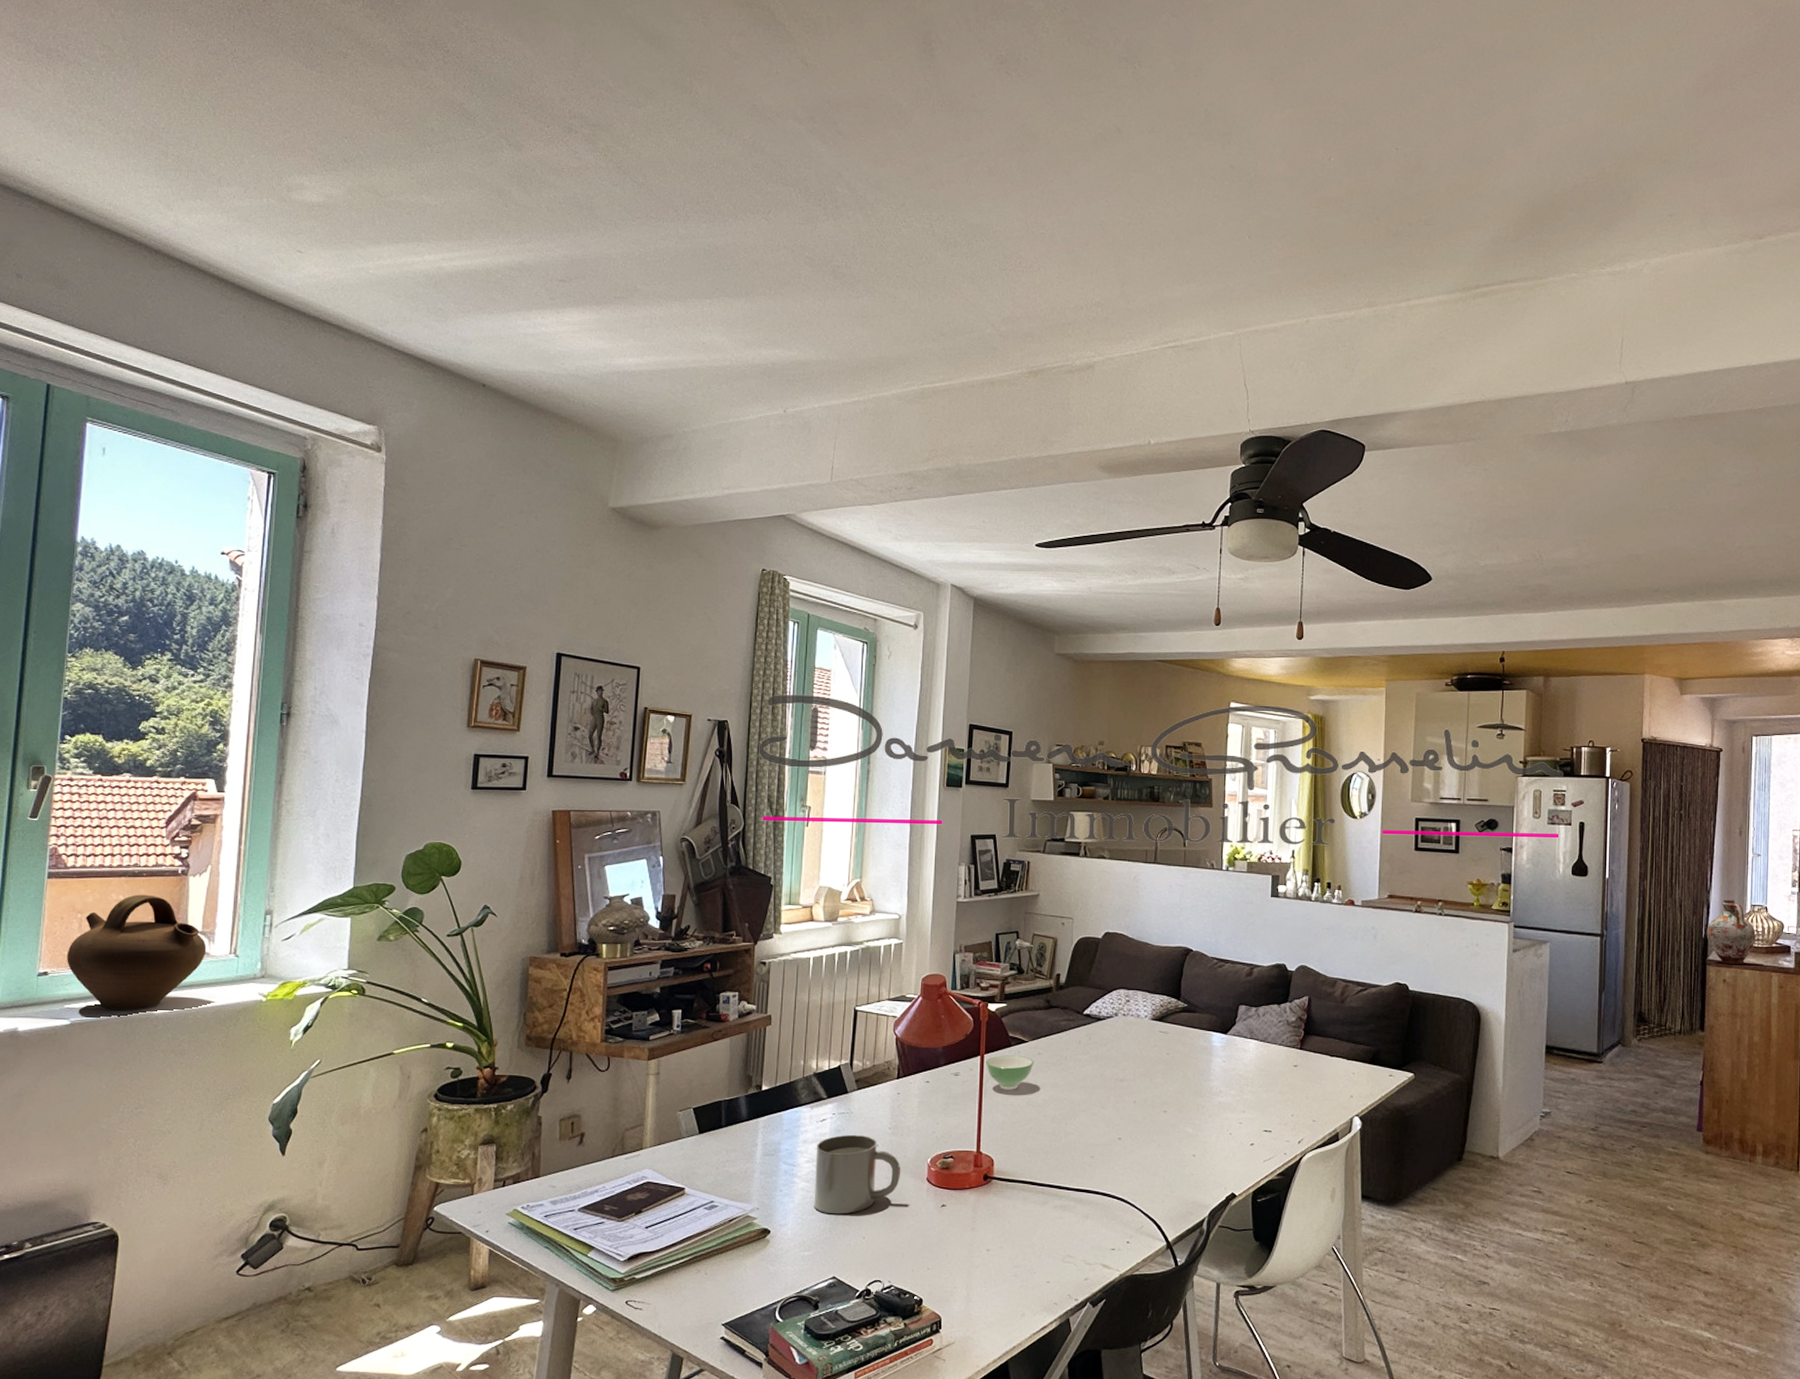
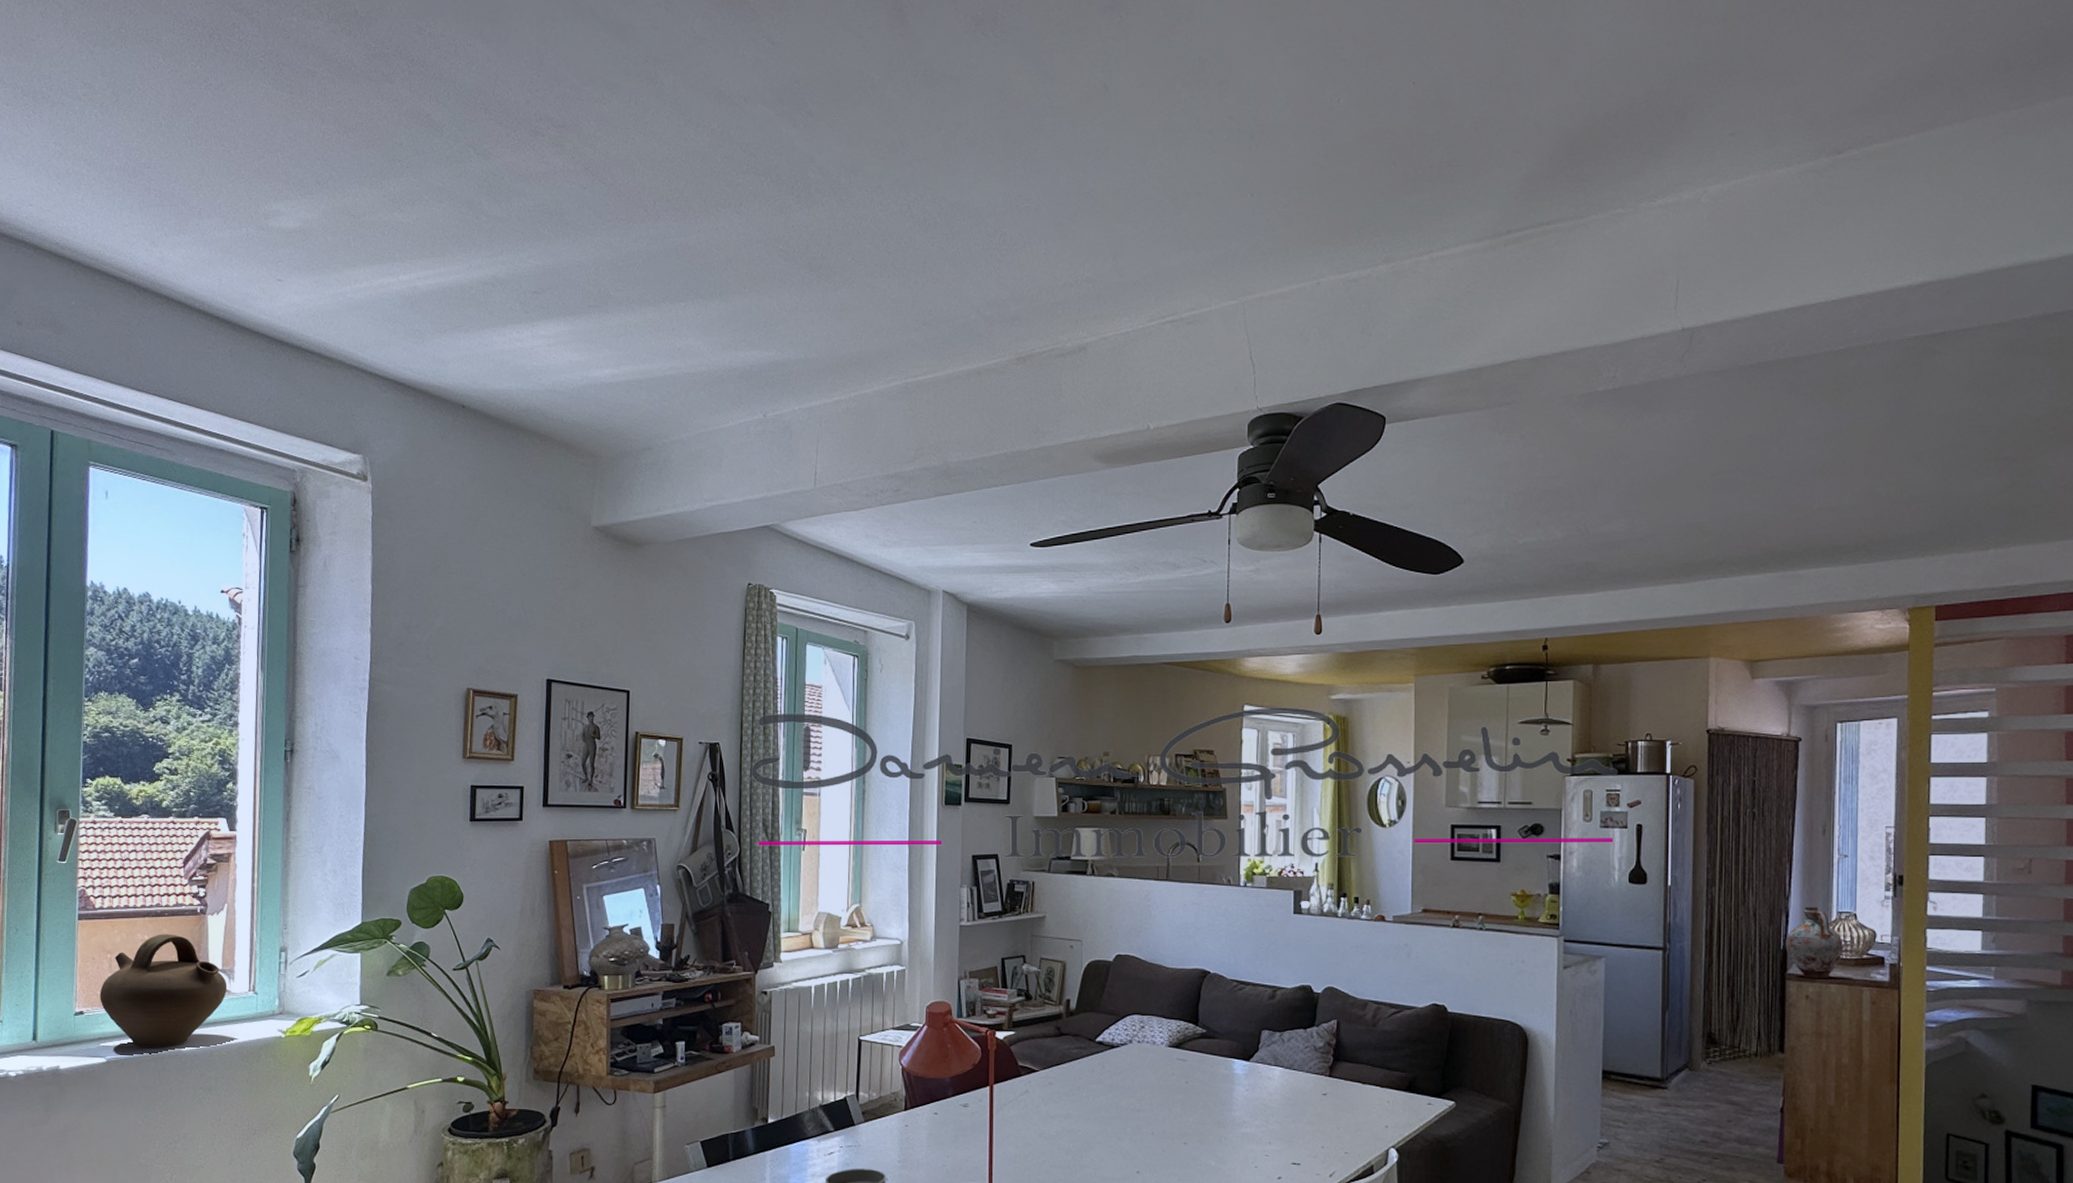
bowl: present [986,1055,1034,1090] -> none [995,1085,1046,1122]

